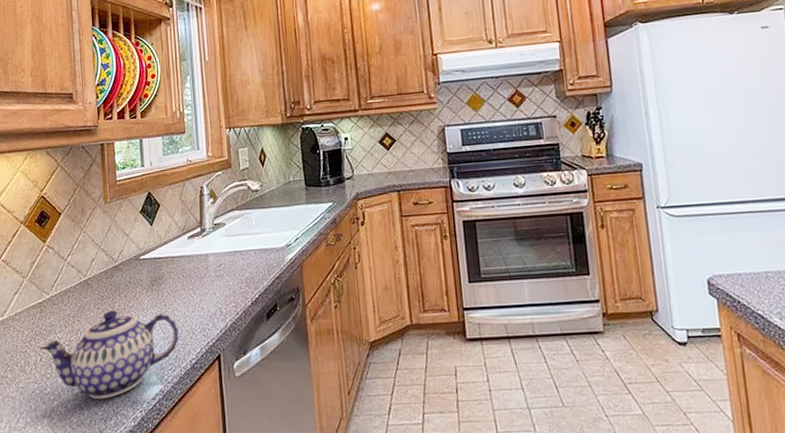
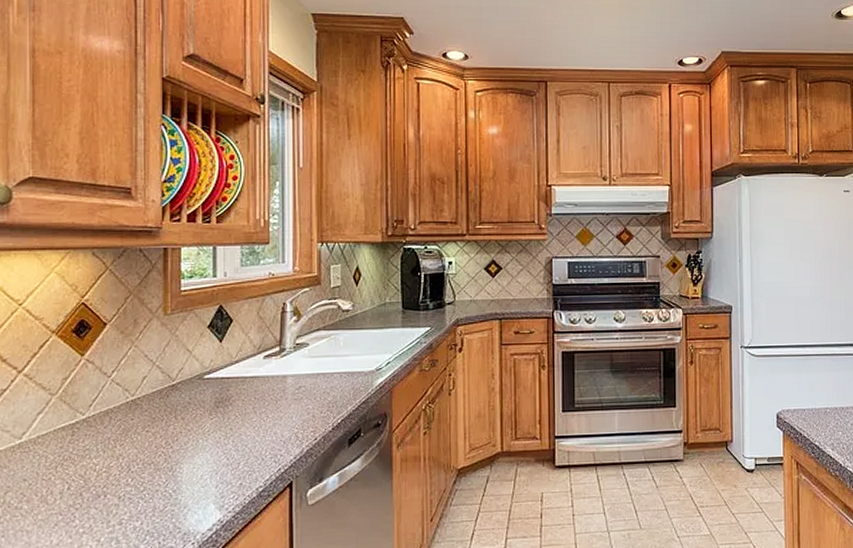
teapot: present [39,310,179,400] -> none [68,434,245,532]

